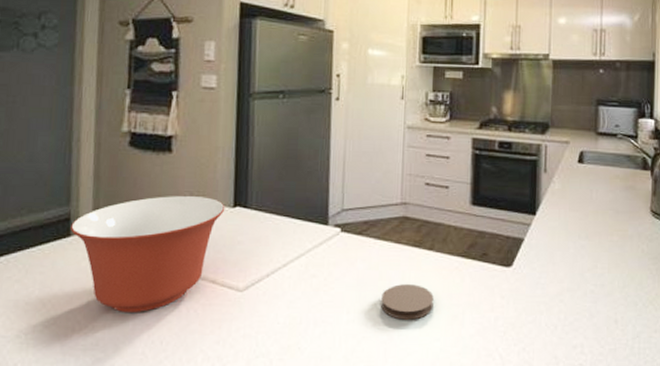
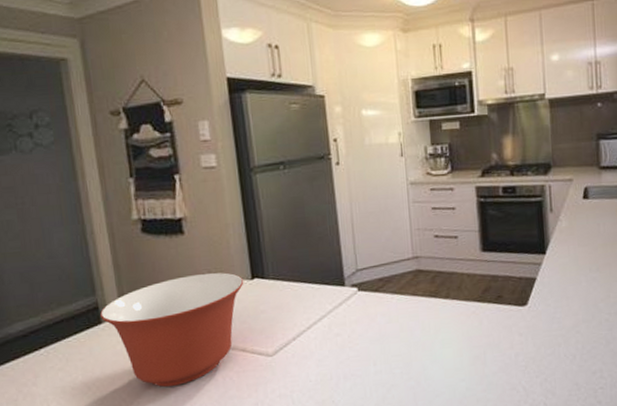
coaster: present [381,284,434,320] -> none [404,332,455,366]

